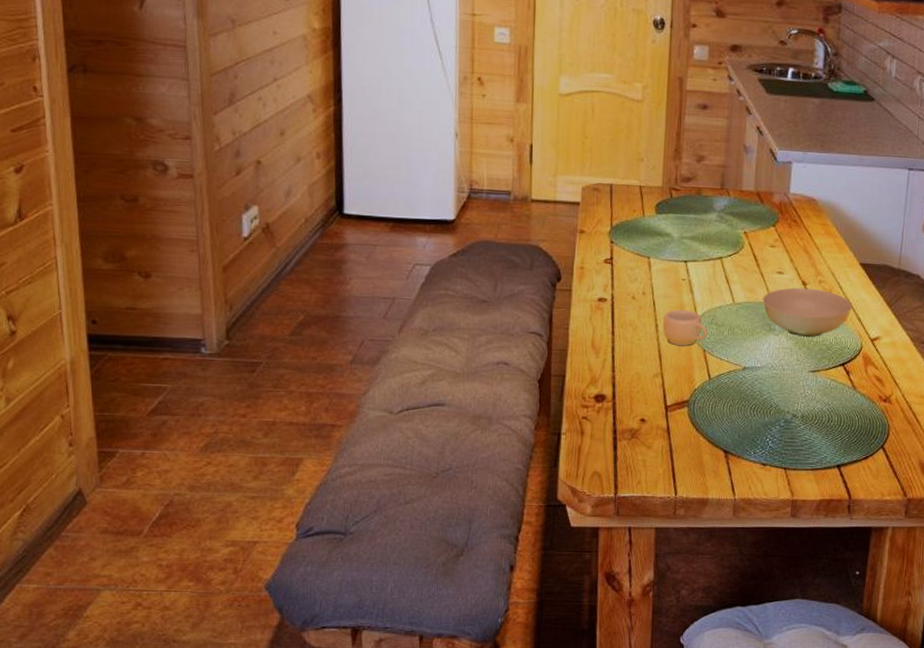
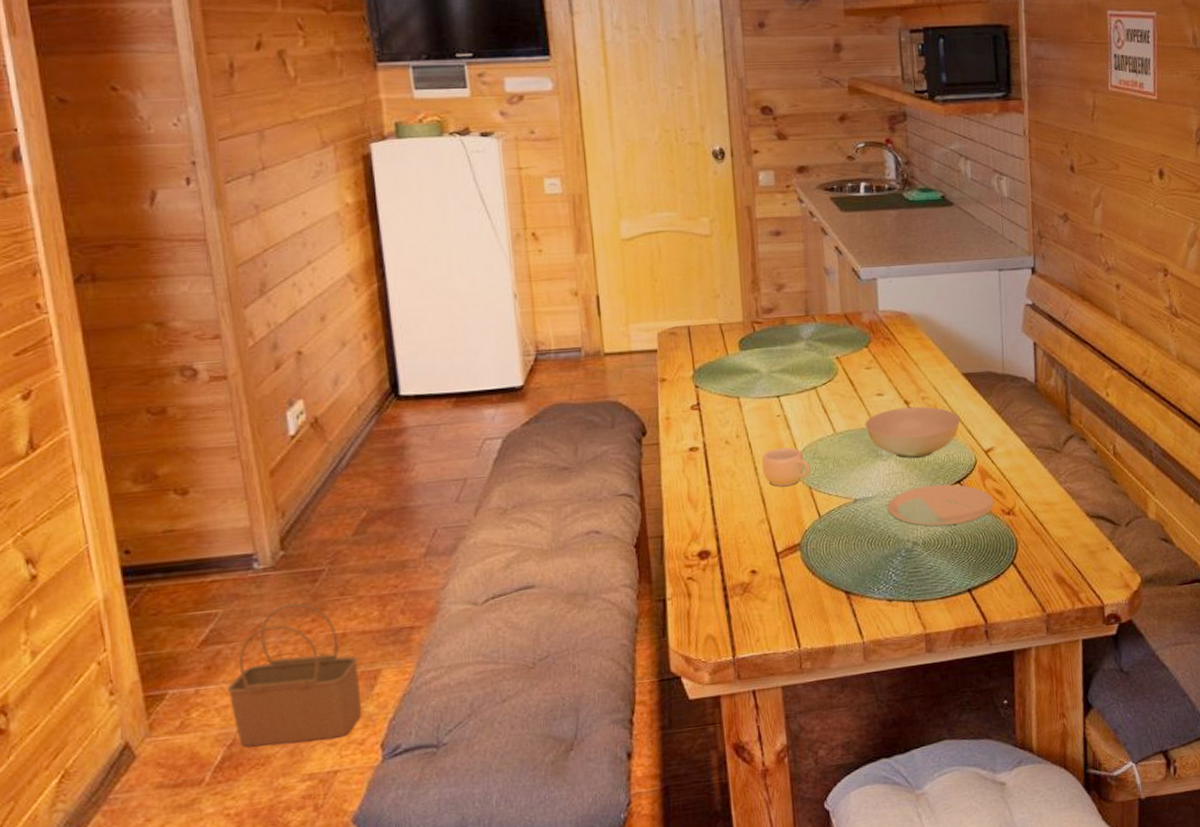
basket: none [169,388,283,513] -> present [227,603,361,747]
plate: none [774,363,873,405] -> present [888,484,994,527]

